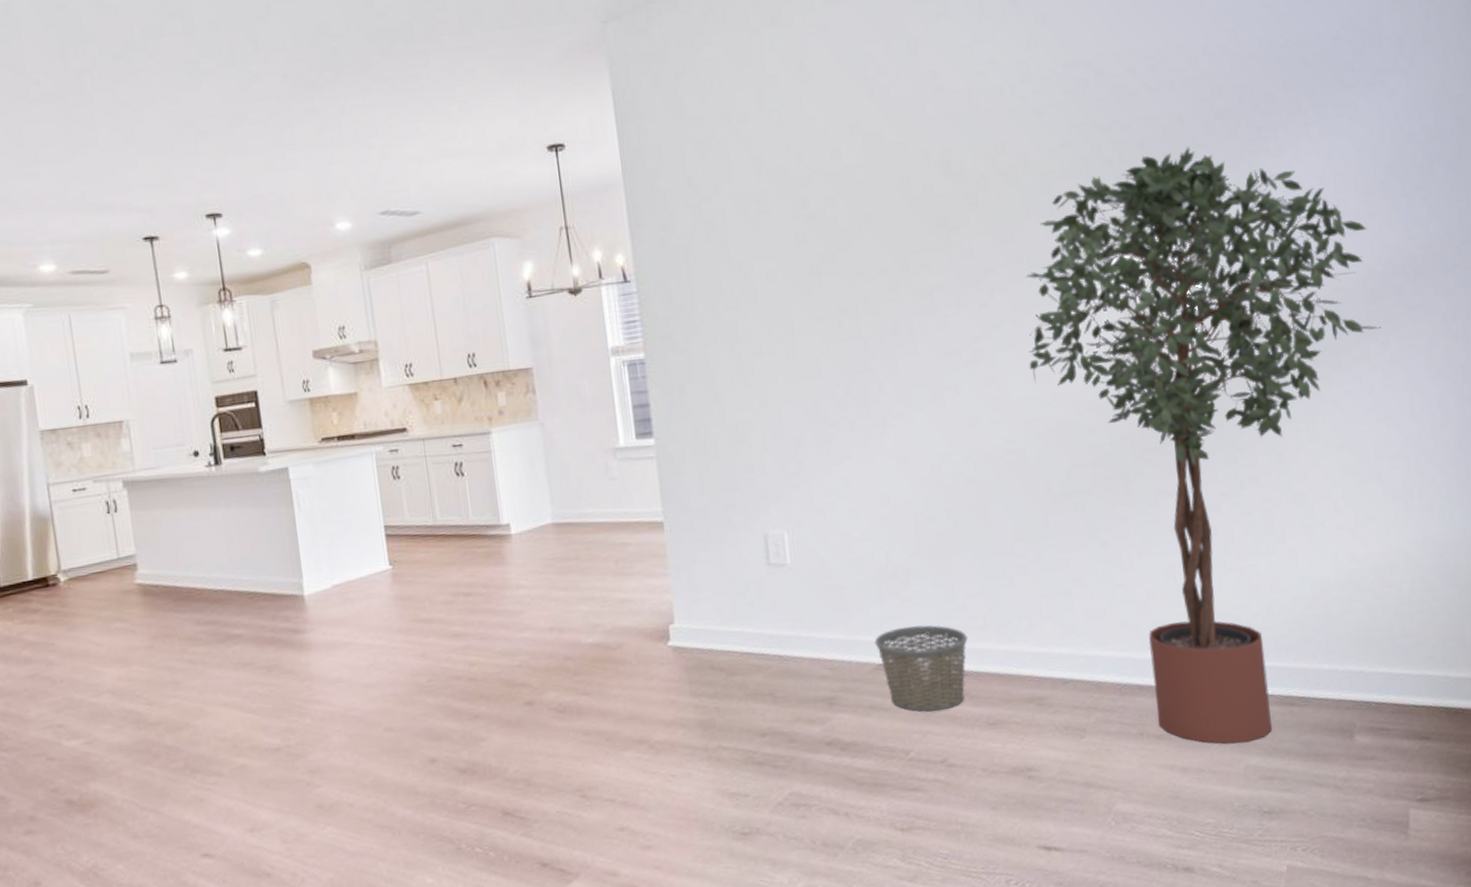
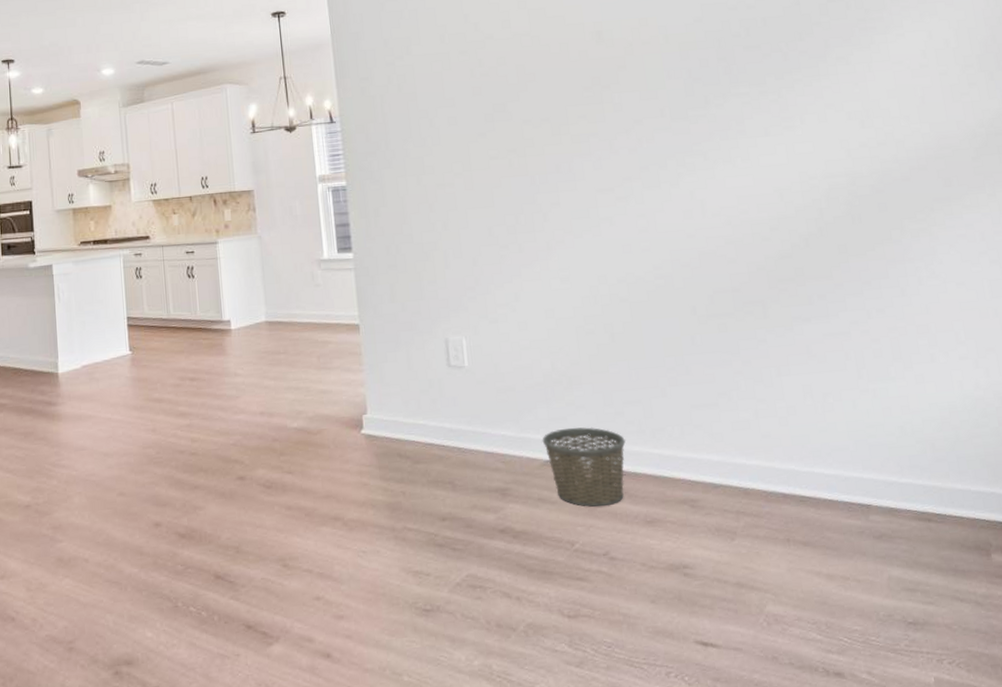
potted tree: present [1025,146,1380,745] -> none [668,24,987,555]

